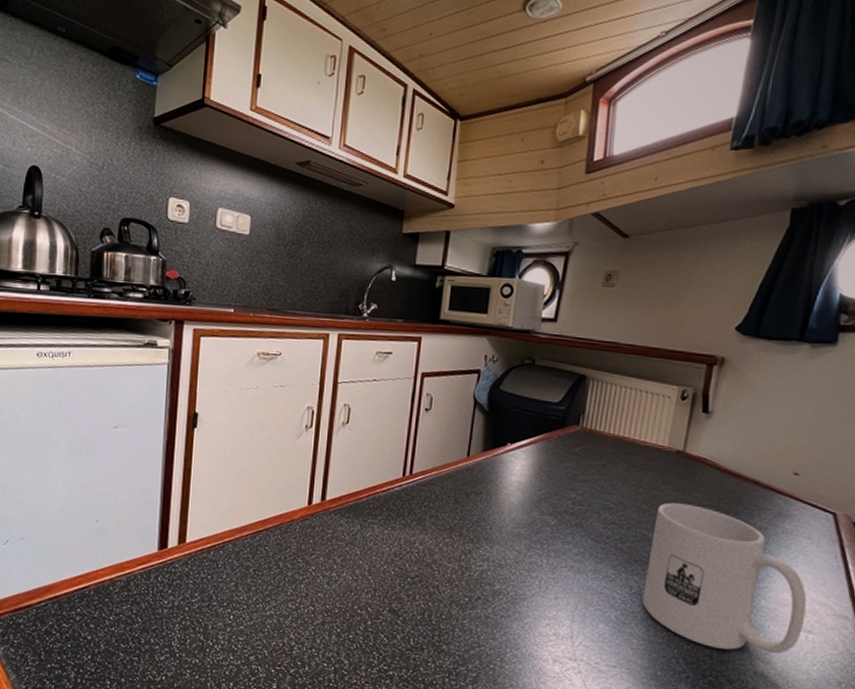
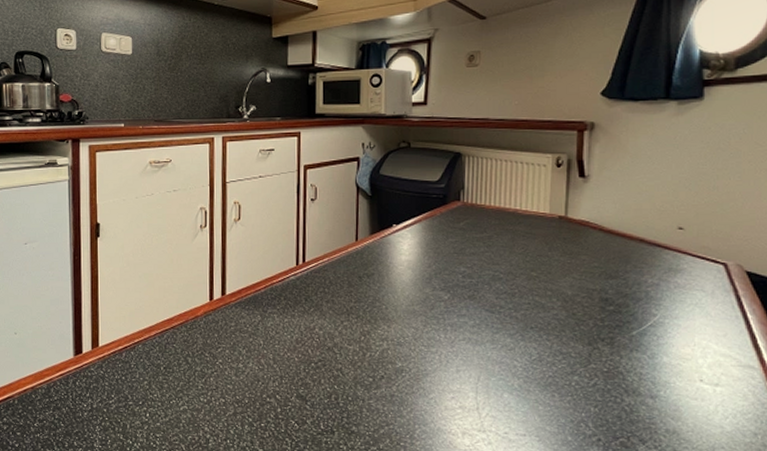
mug: present [642,502,807,654] -> none [543,267,710,410]

